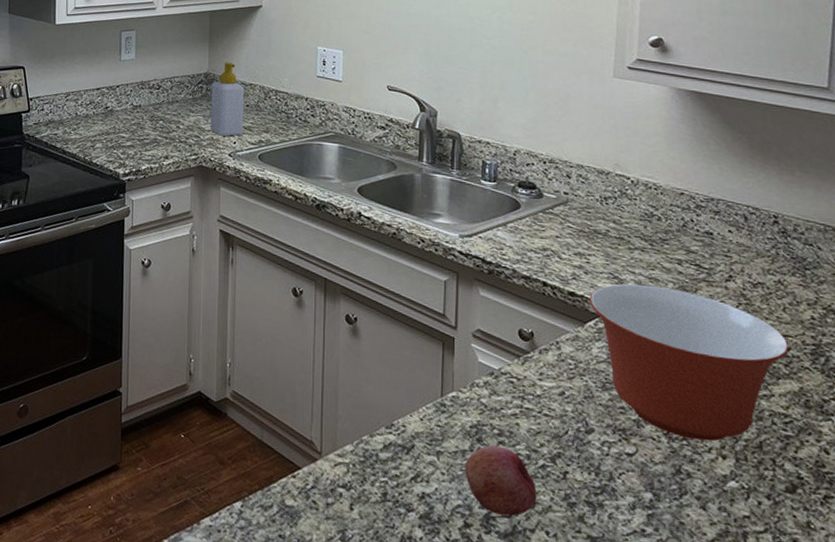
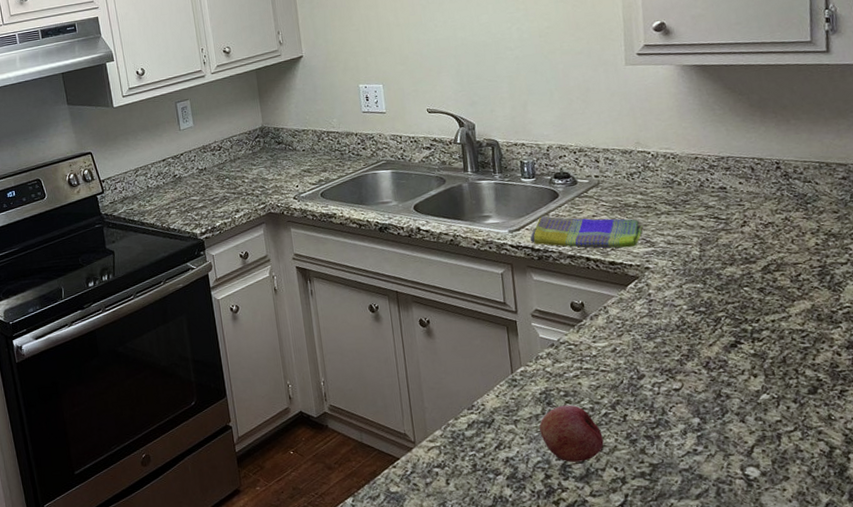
soap bottle: present [210,62,244,136] -> none [268,113,303,182]
dish towel: none [482,226,612,280] -> present [530,216,643,248]
mixing bowl: present [589,283,790,442] -> none [627,241,800,367]

